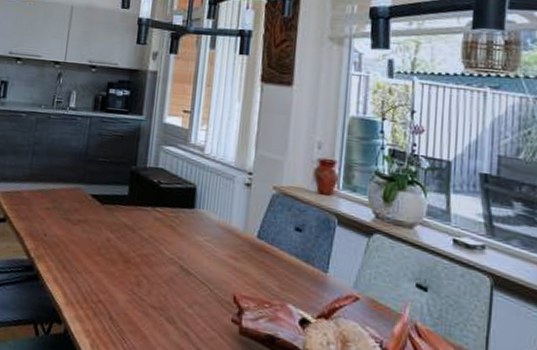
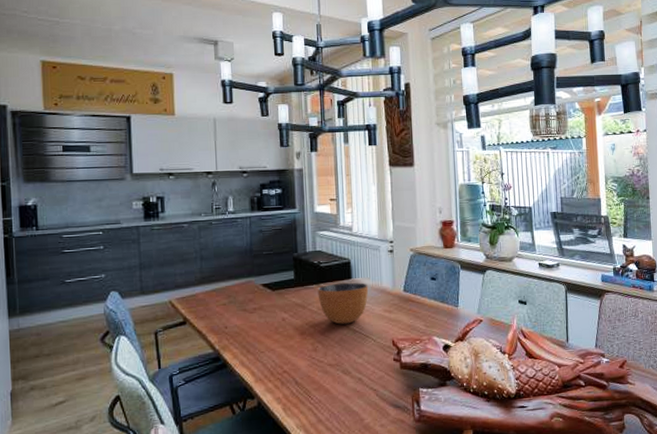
bowl: none [151,209,214,263] -> present [317,282,369,325]

